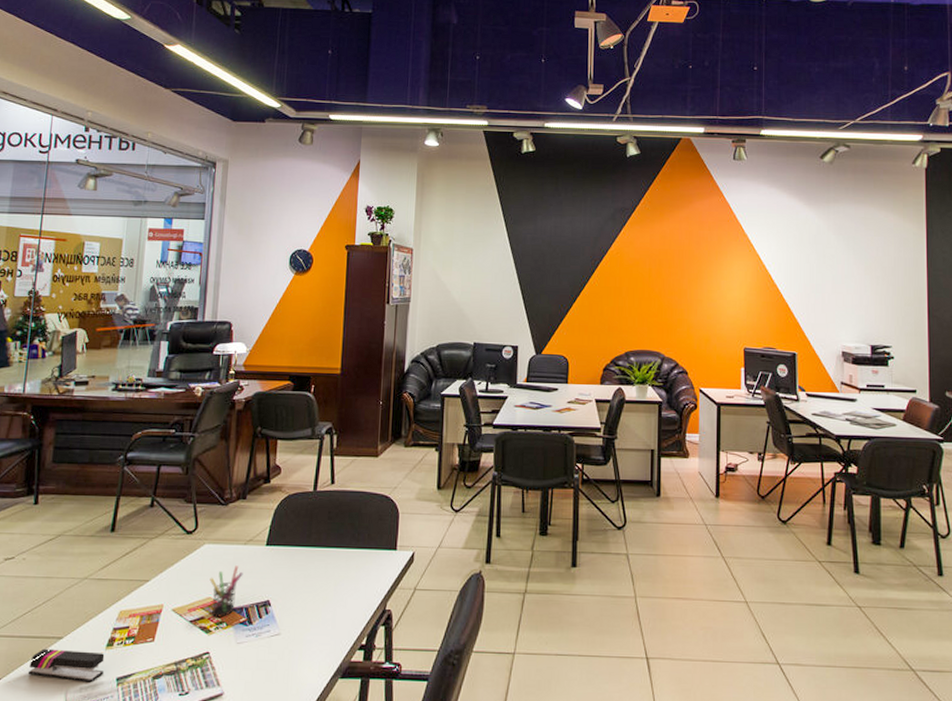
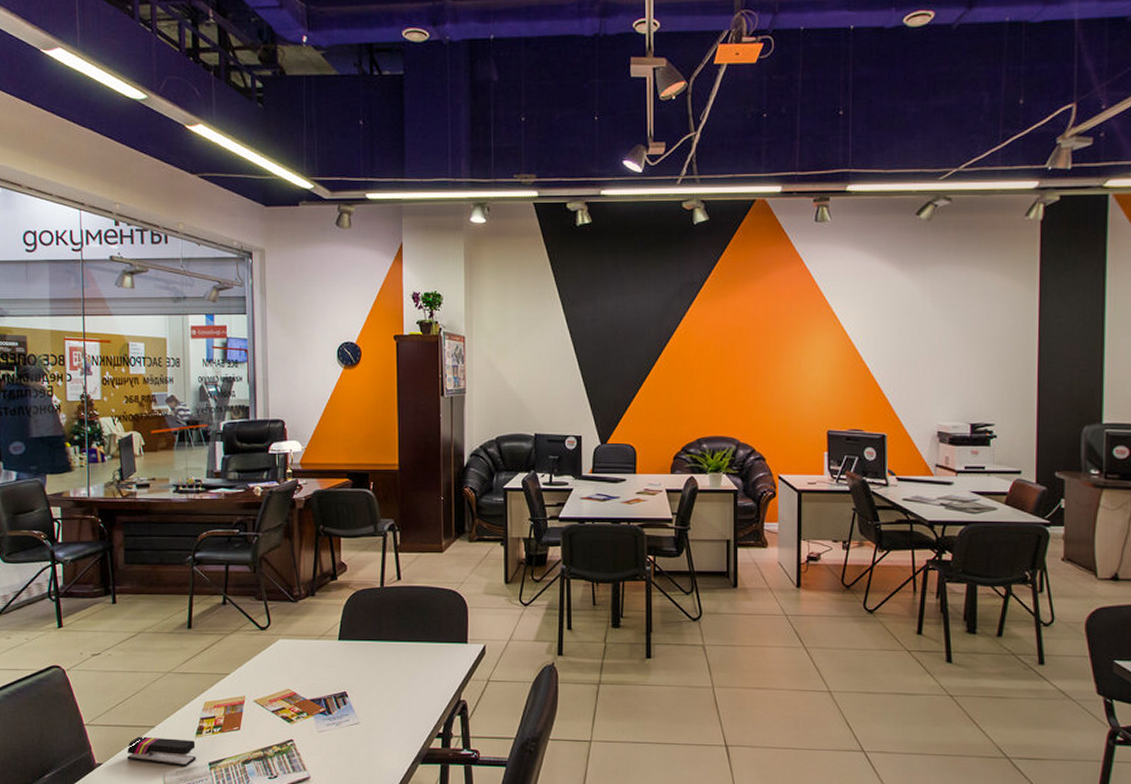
pen holder: present [209,565,244,617] -> none [287,659,319,708]

